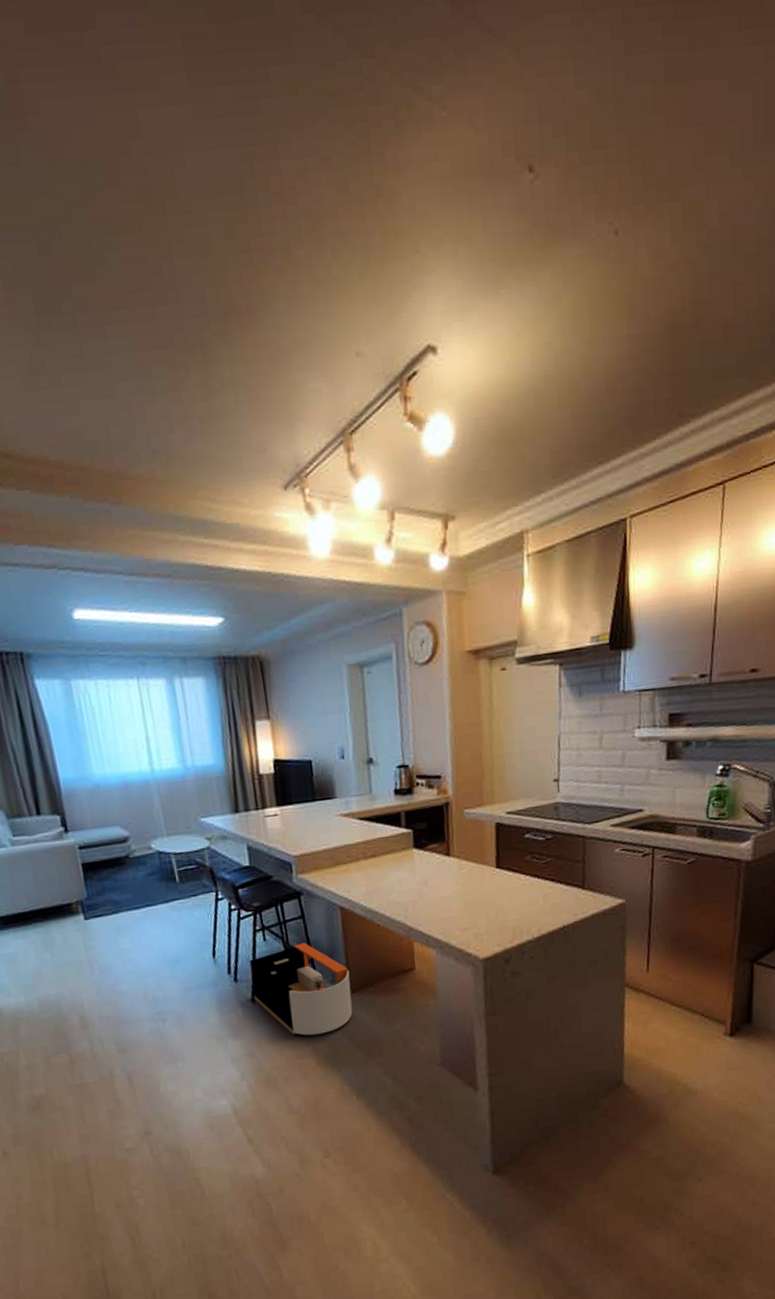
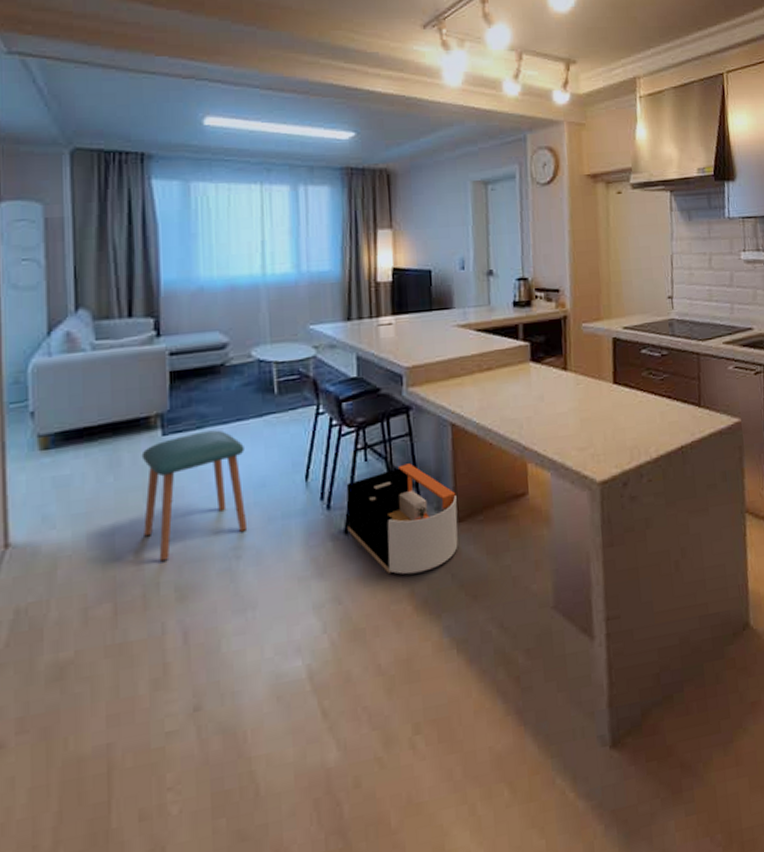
stool: none [70,914,169,1023] -> present [141,430,248,562]

